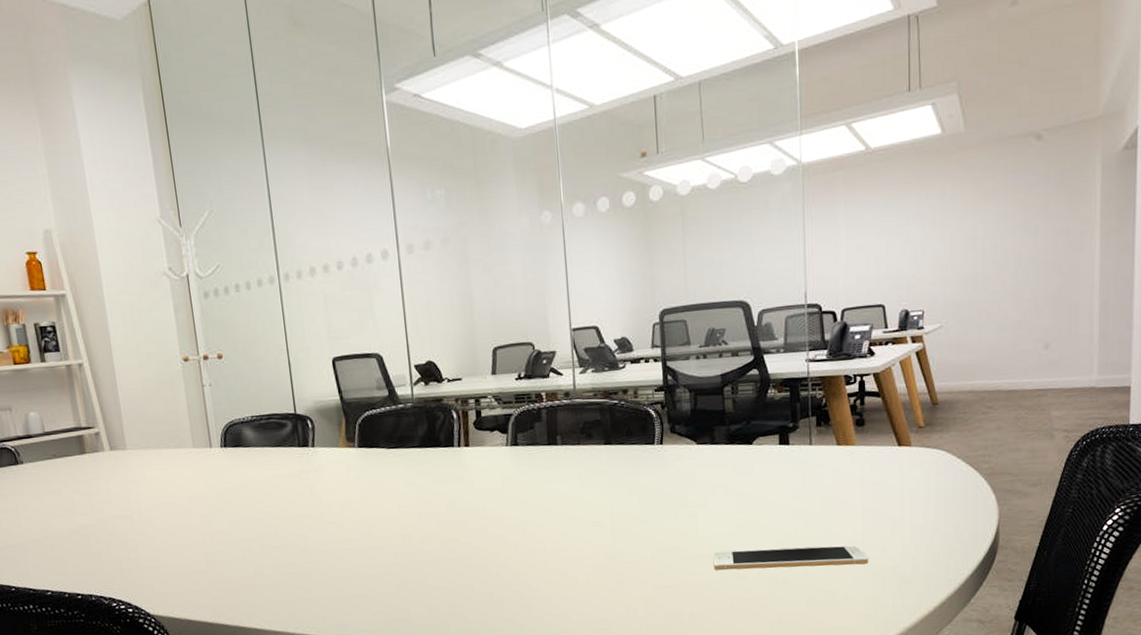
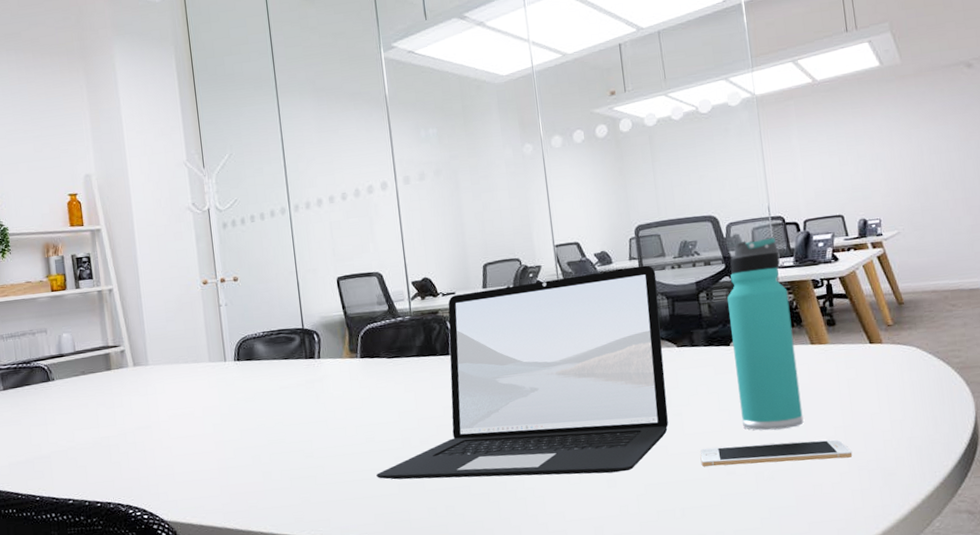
laptop: none [375,354,683,577] -> present [376,265,669,480]
thermos bottle: none [753,327,822,535] -> present [727,237,804,431]

